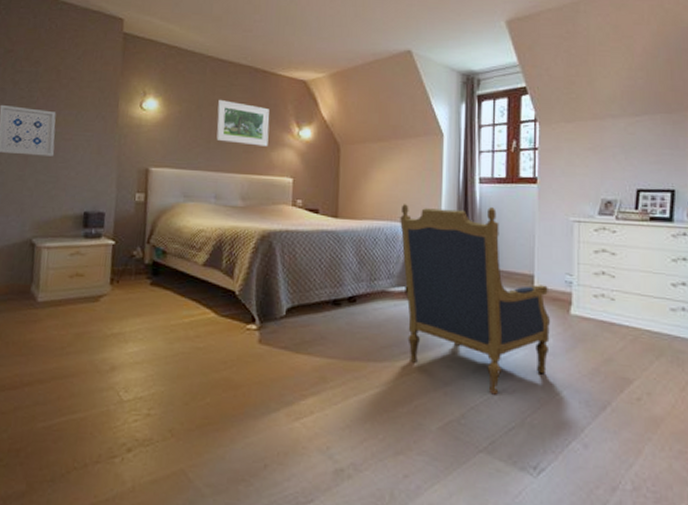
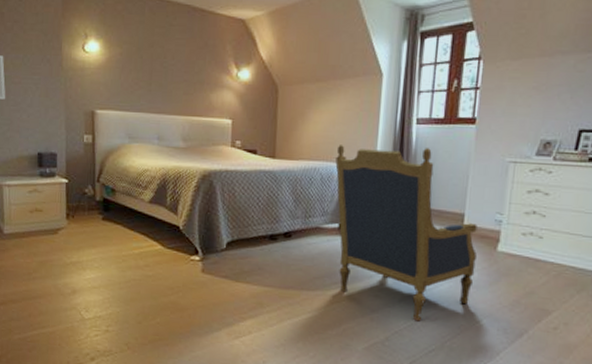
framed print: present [216,100,270,147] -> none [157,41,209,88]

